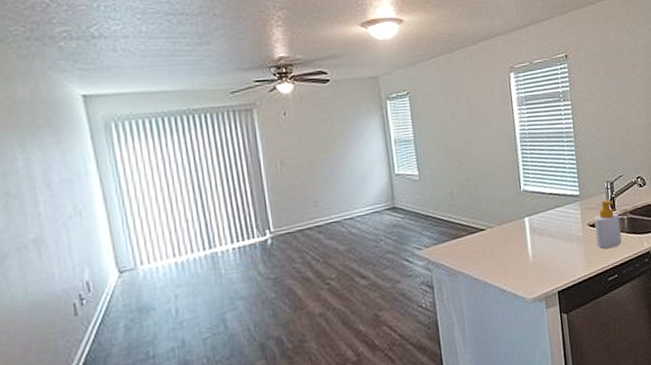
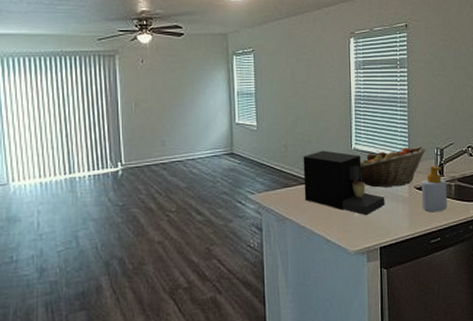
coffee maker: none [471,194,560,260] -> present [303,150,385,216]
fruit basket: none [531,180,597,230] -> present [360,146,427,188]

